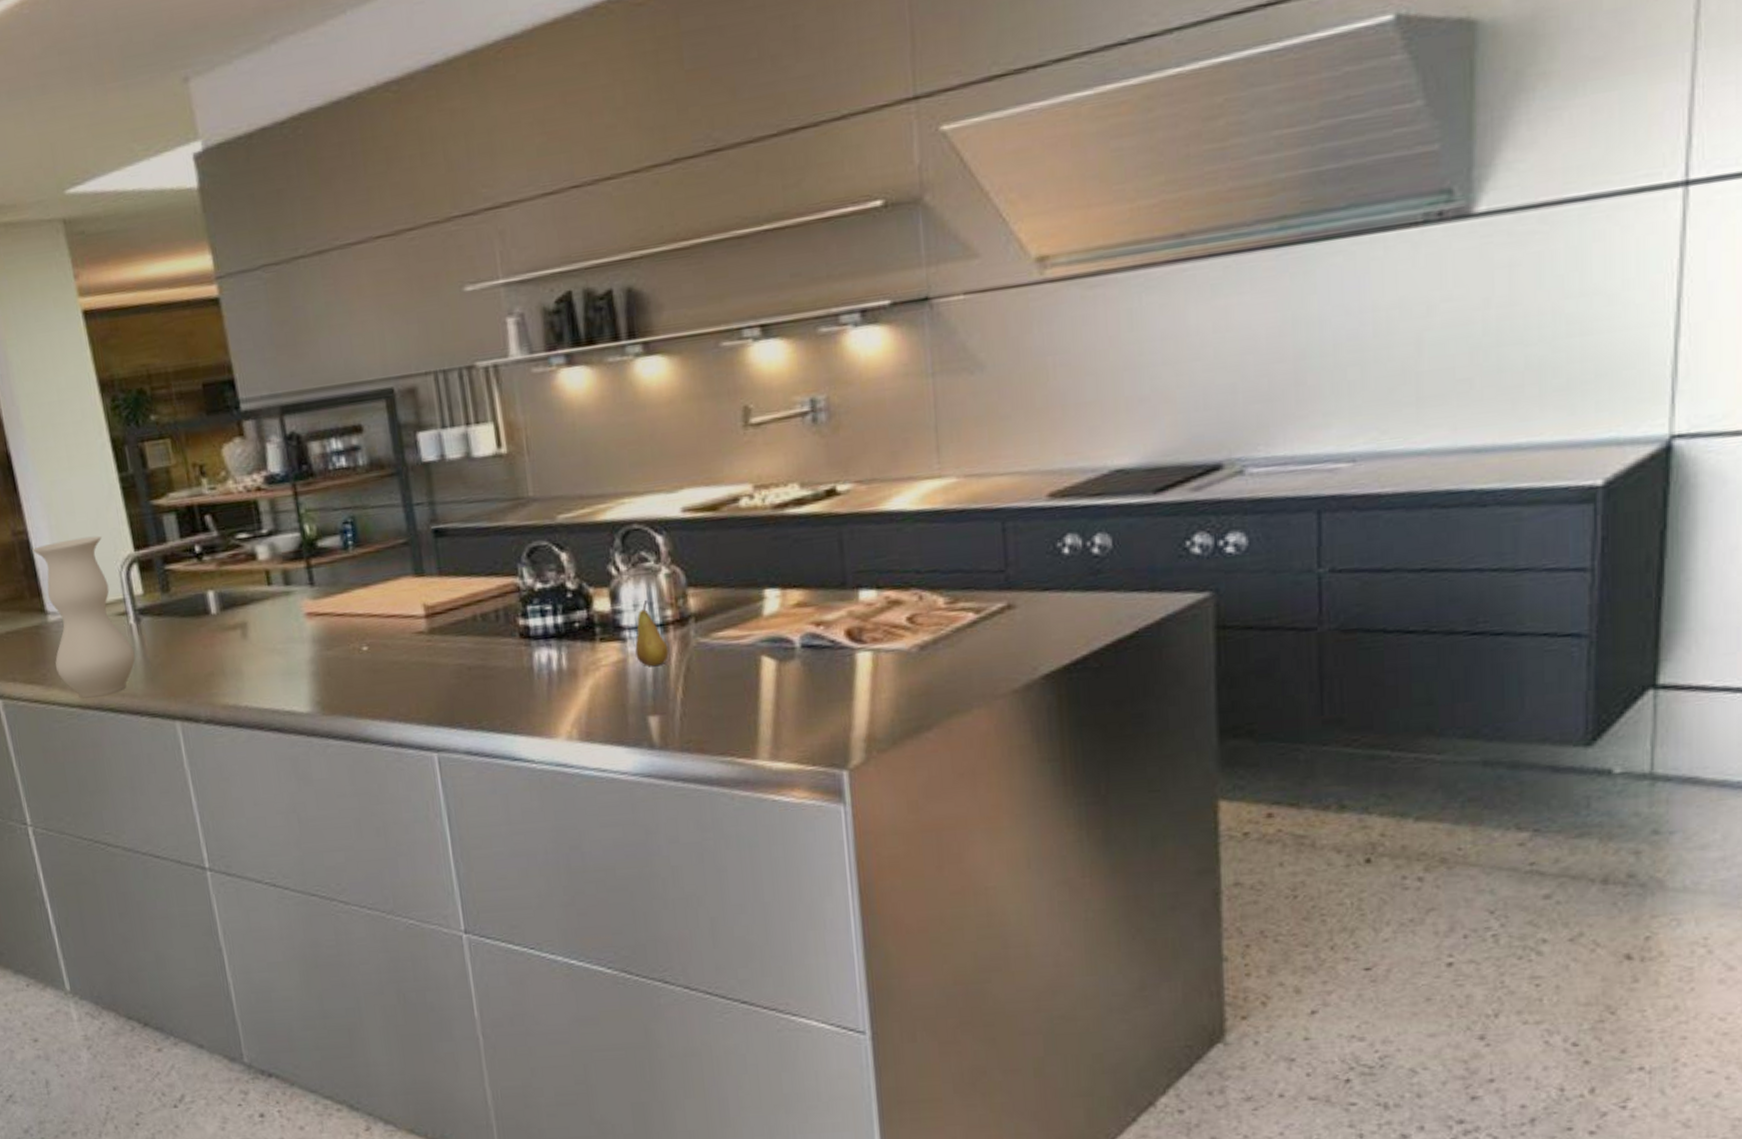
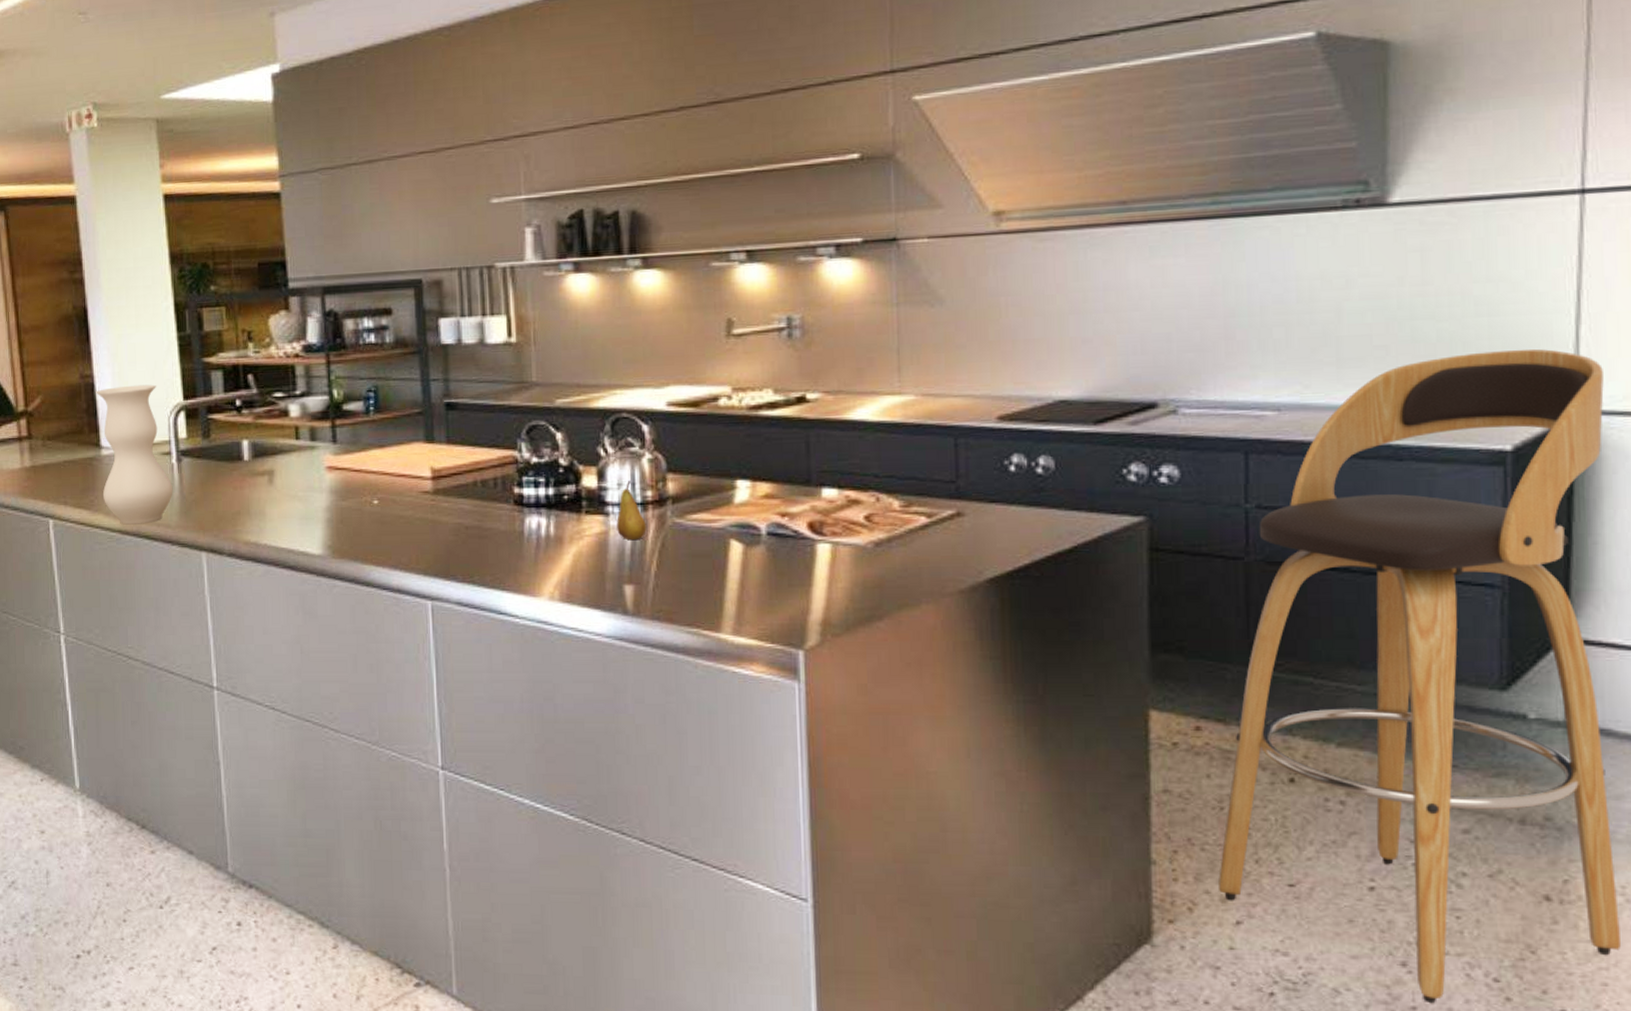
bar stool: none [1293,368,1702,1073] -> present [1219,349,1621,1002]

